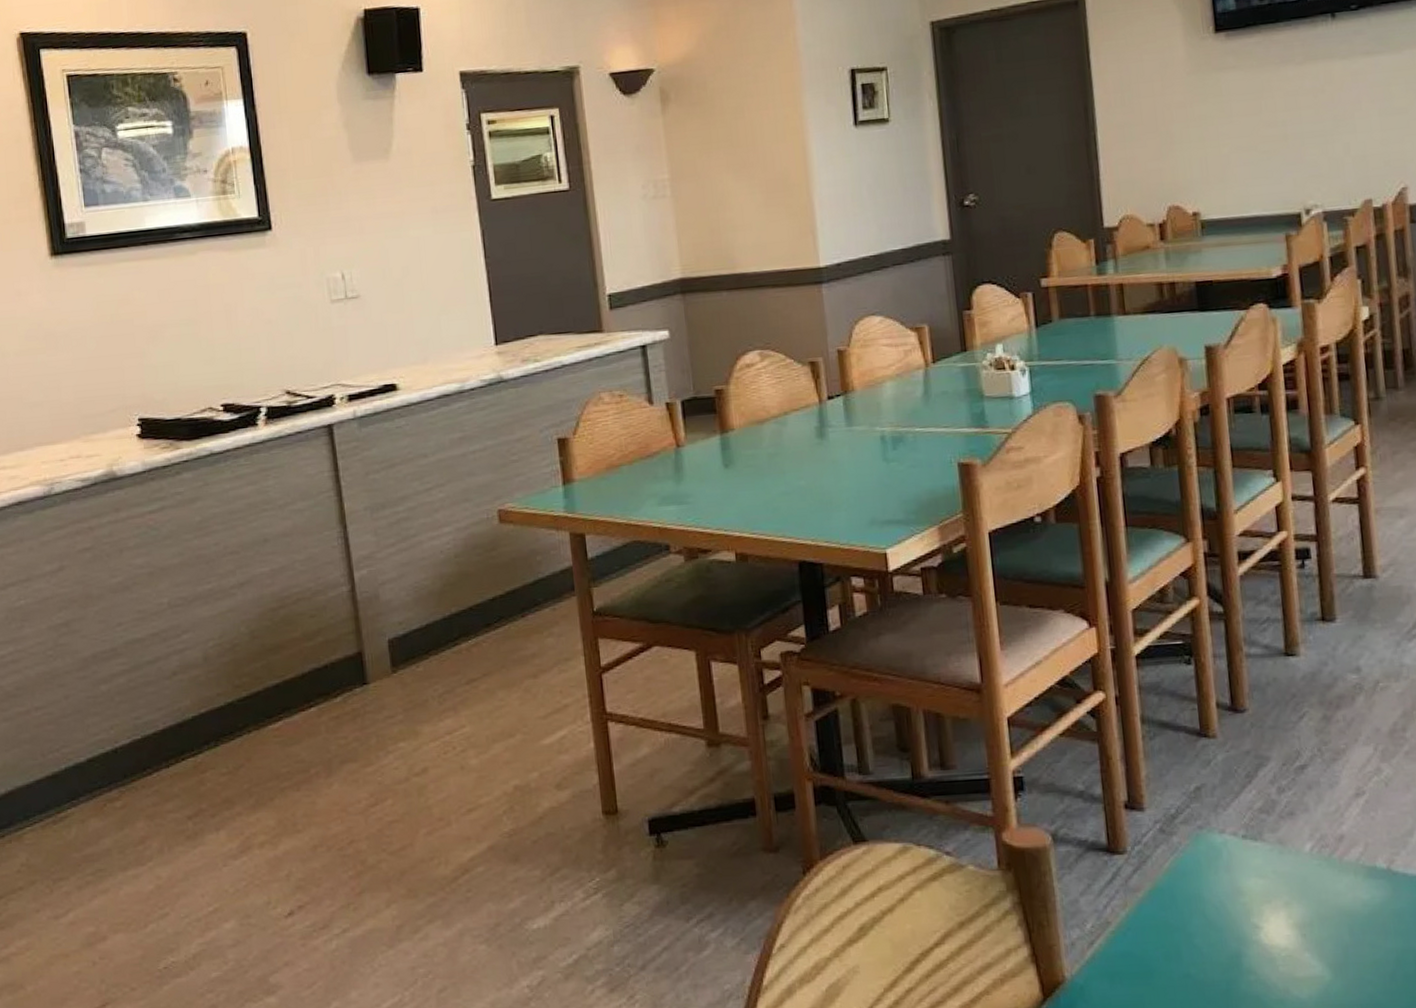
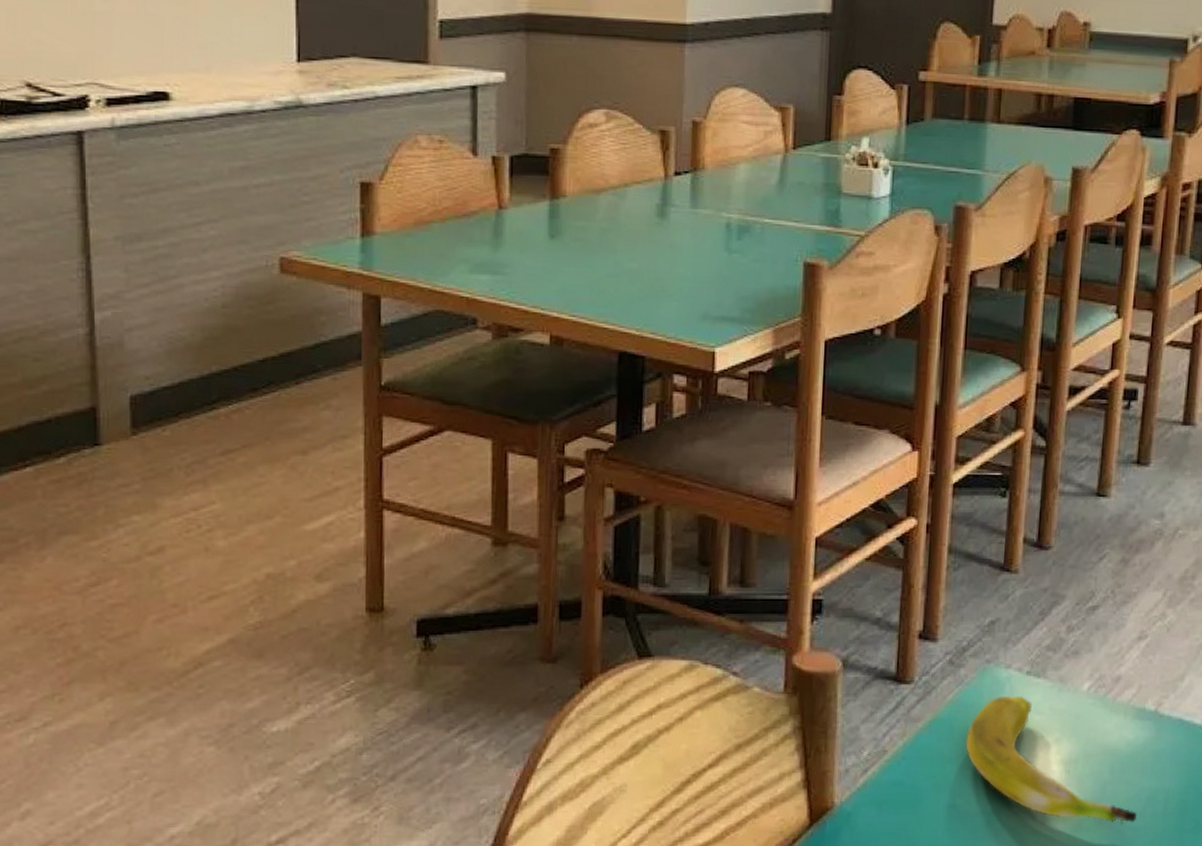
banana: none [1190,860,1388,990] -> present [965,695,1137,826]

